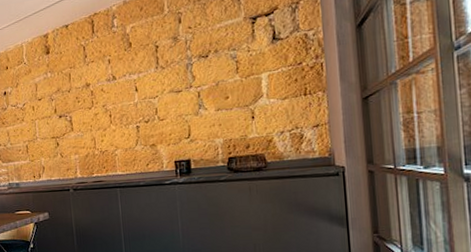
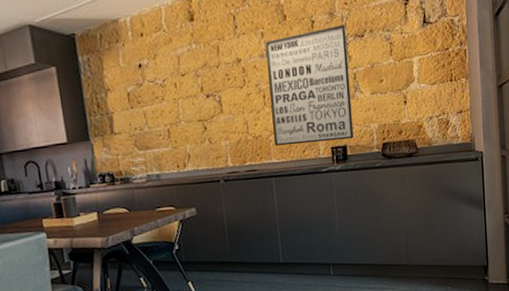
wall art: none [112,47,198,160] -> present [265,25,354,147]

